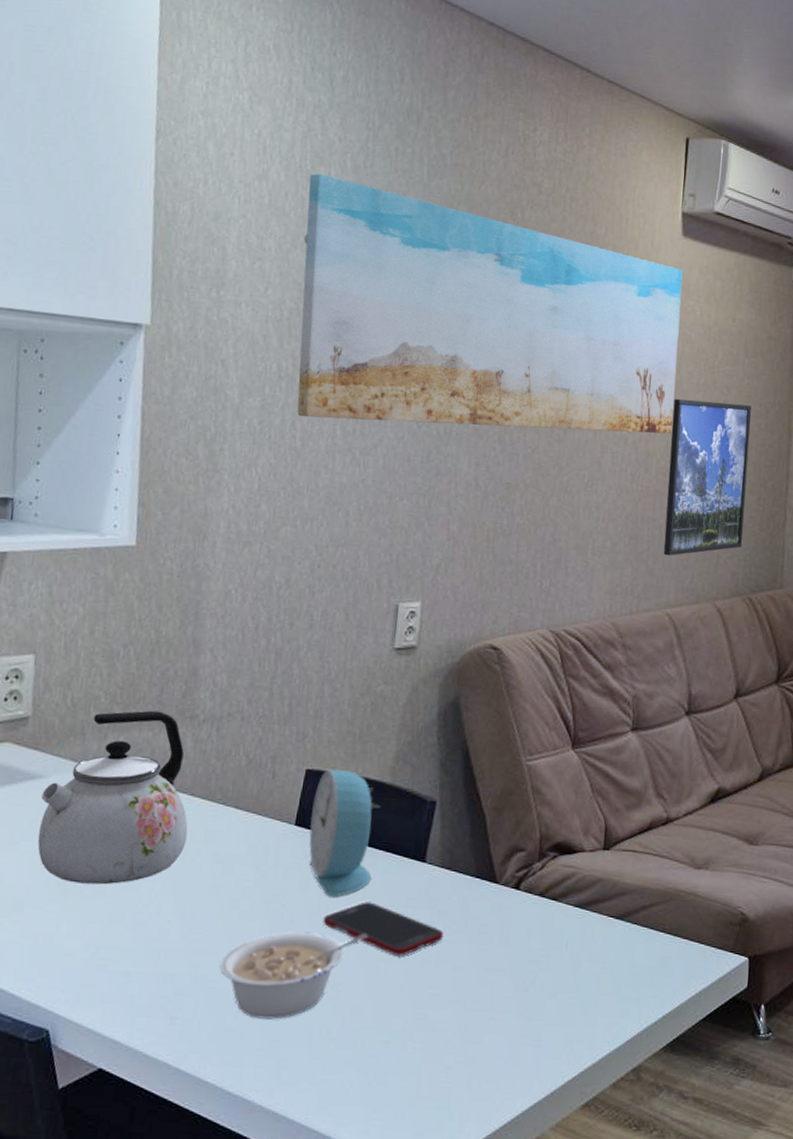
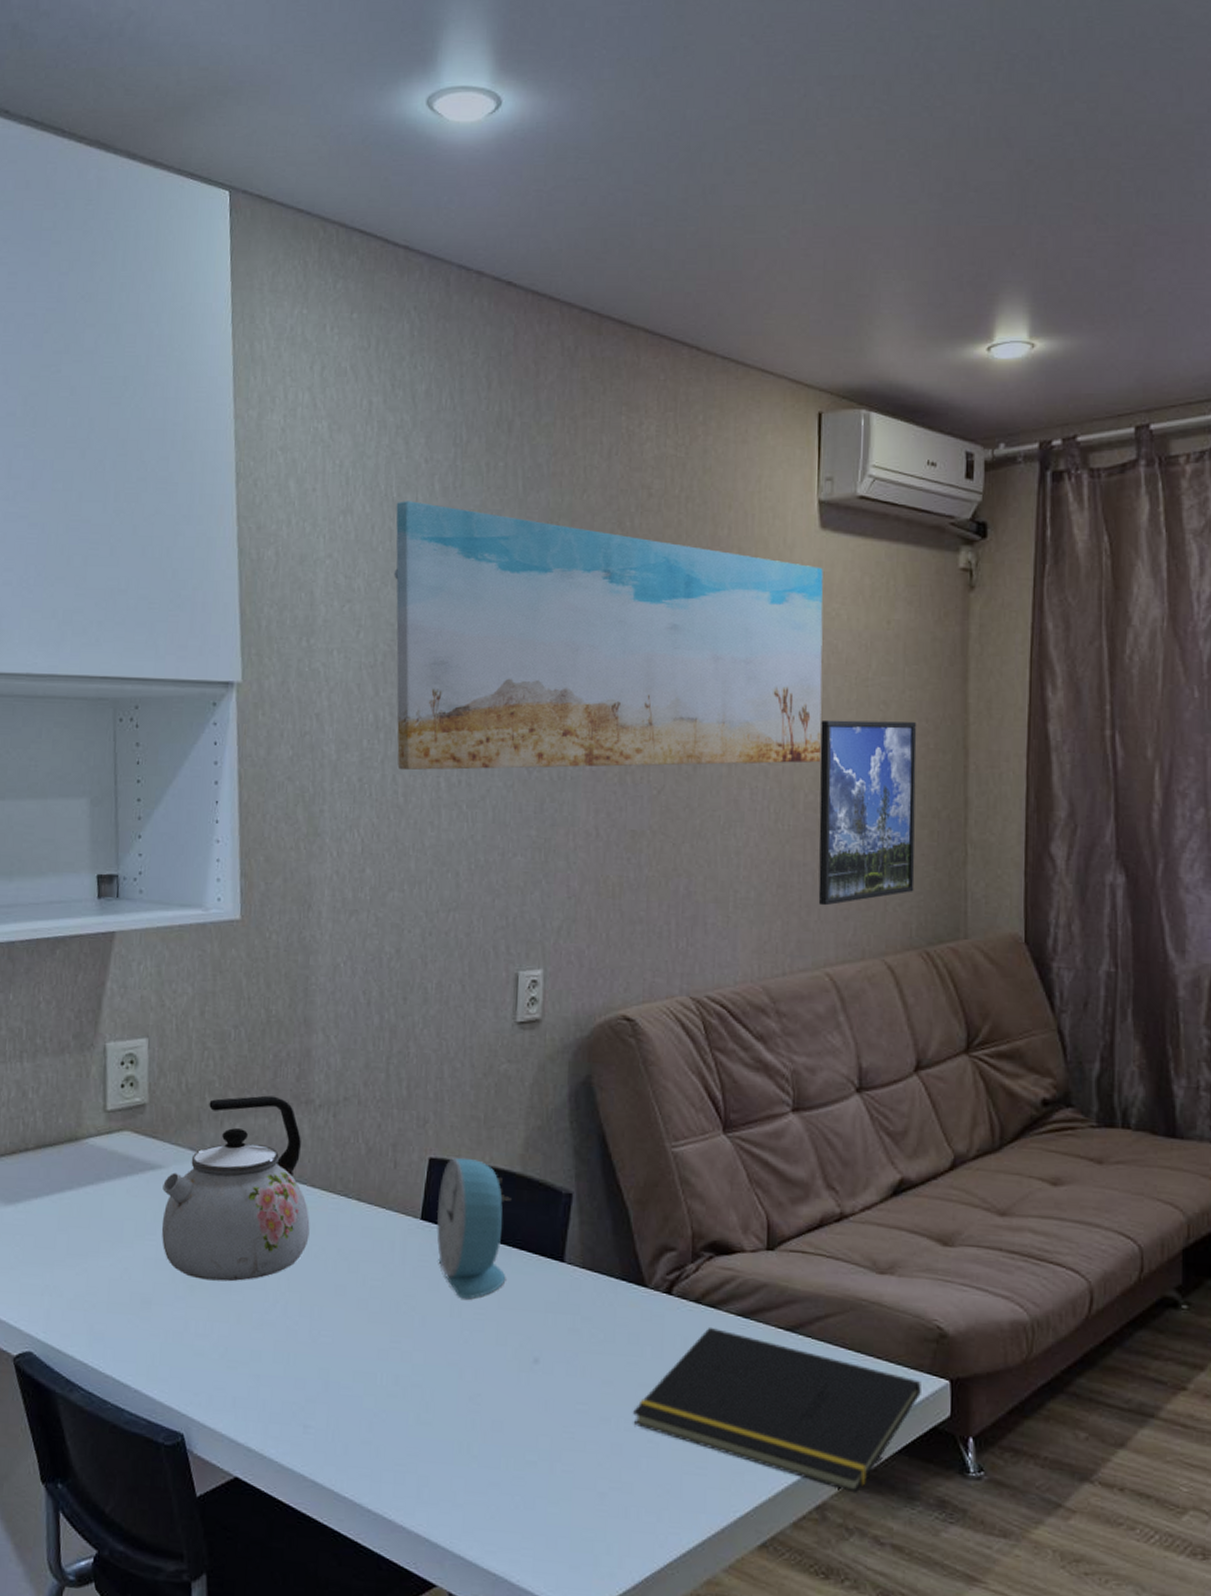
legume: present [220,932,368,1019] -> none [351,1337,506,1432]
cell phone: present [323,902,444,956] -> none [456,1305,590,1367]
notepad: none [478,917,725,1056] -> present [632,1326,921,1494]

